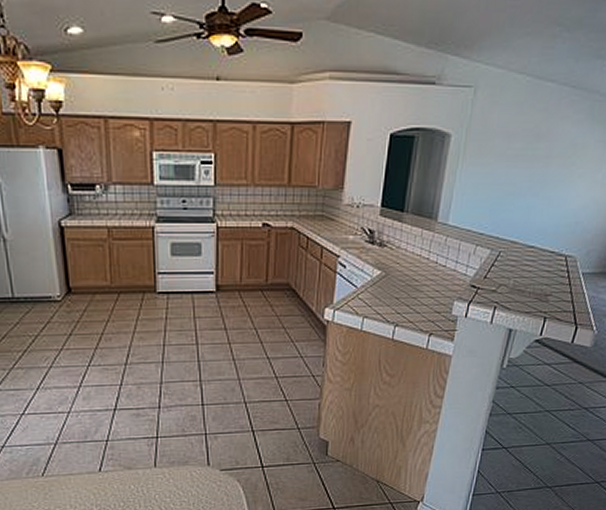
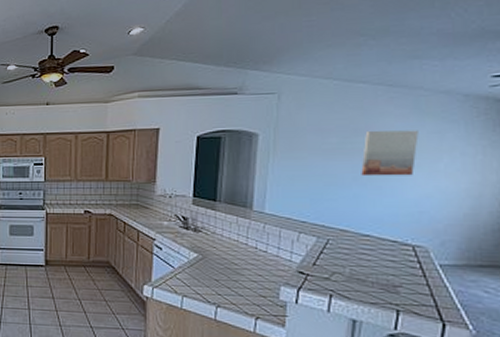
wall art: none [536,137,588,186] -> present [361,130,419,177]

